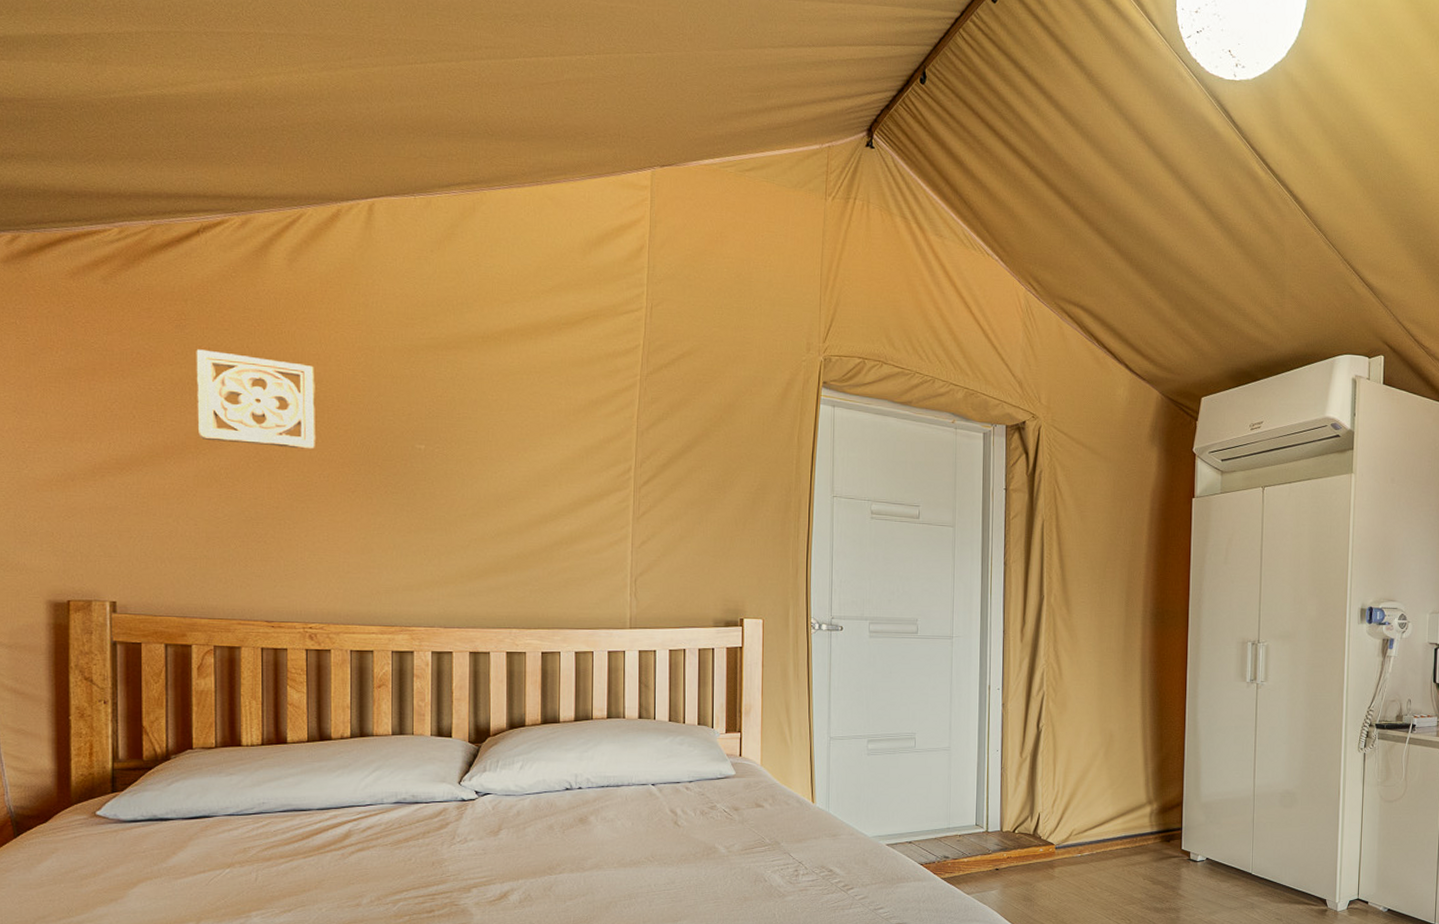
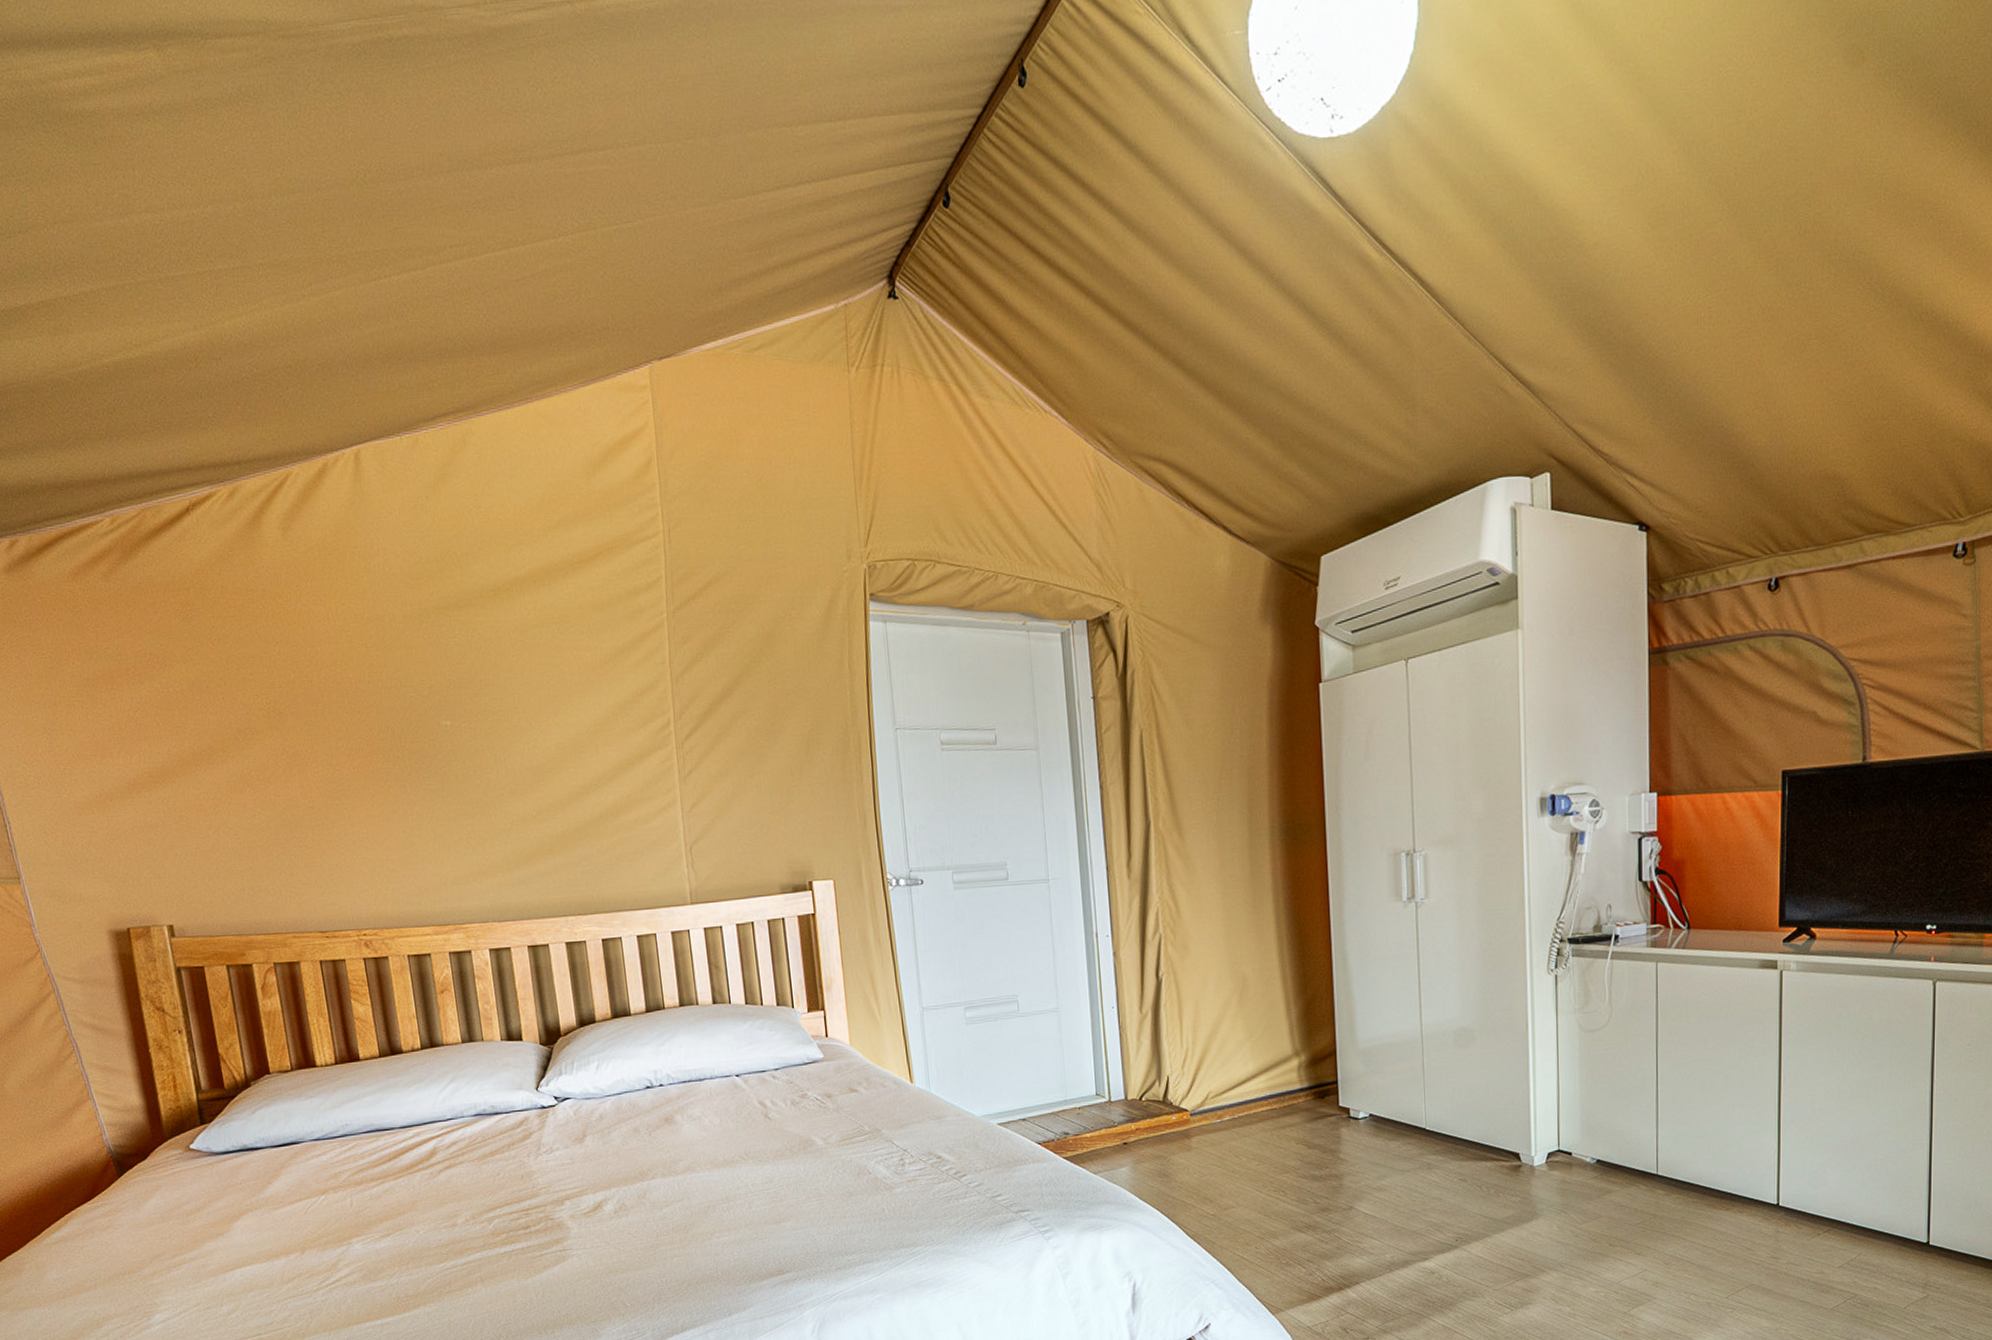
wall ornament: present [196,349,316,449] -> none [206,641,340,742]

